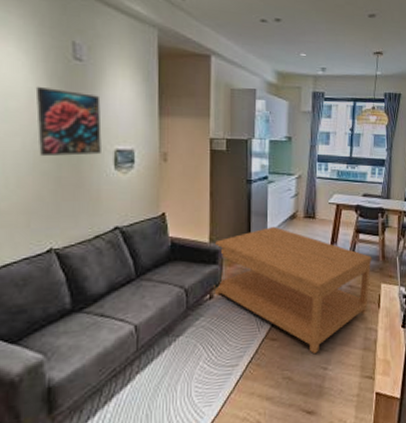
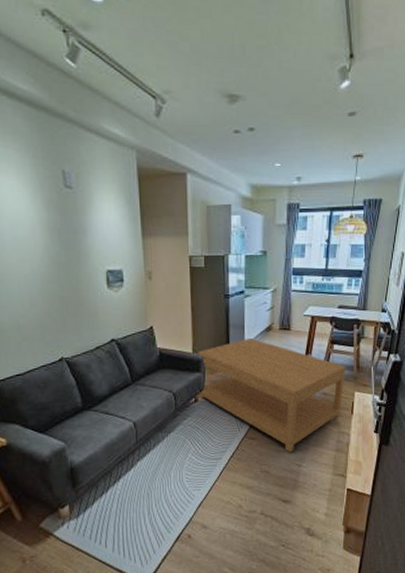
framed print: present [35,86,102,157] -> none [36,215,95,279]

